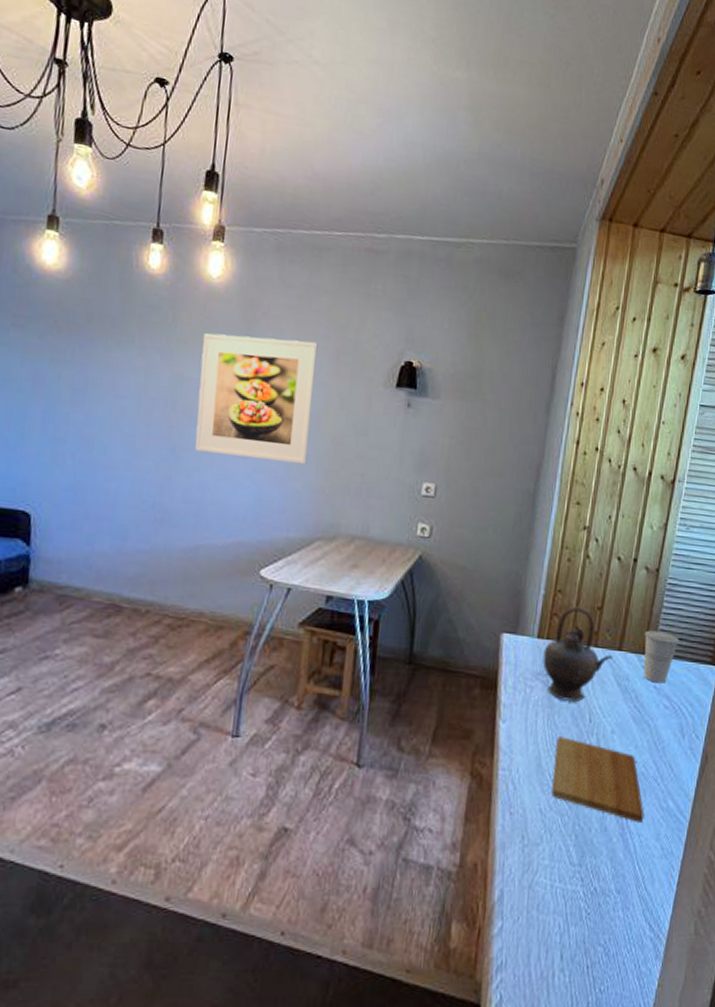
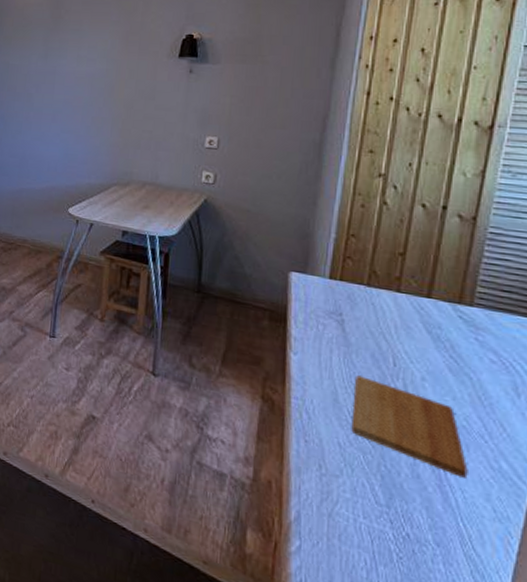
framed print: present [195,333,318,465] -> none [18,27,111,126]
teapot: present [542,606,613,702] -> none [336,251,420,344]
cup: present [643,630,680,684] -> none [459,279,509,337]

